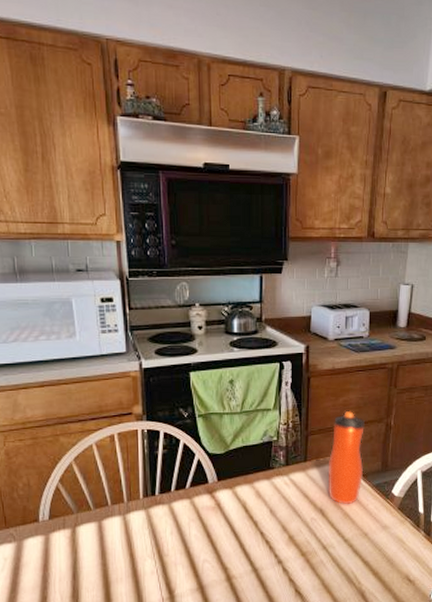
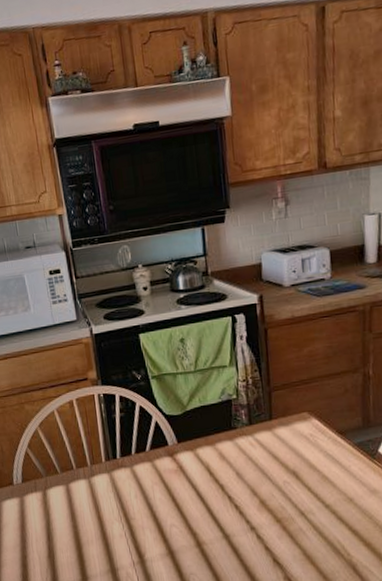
water bottle: present [327,410,365,504] -> none [297,361,341,466]

